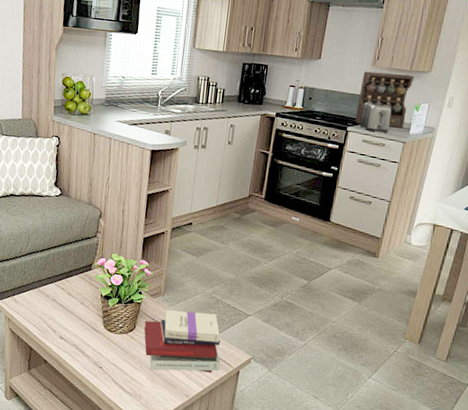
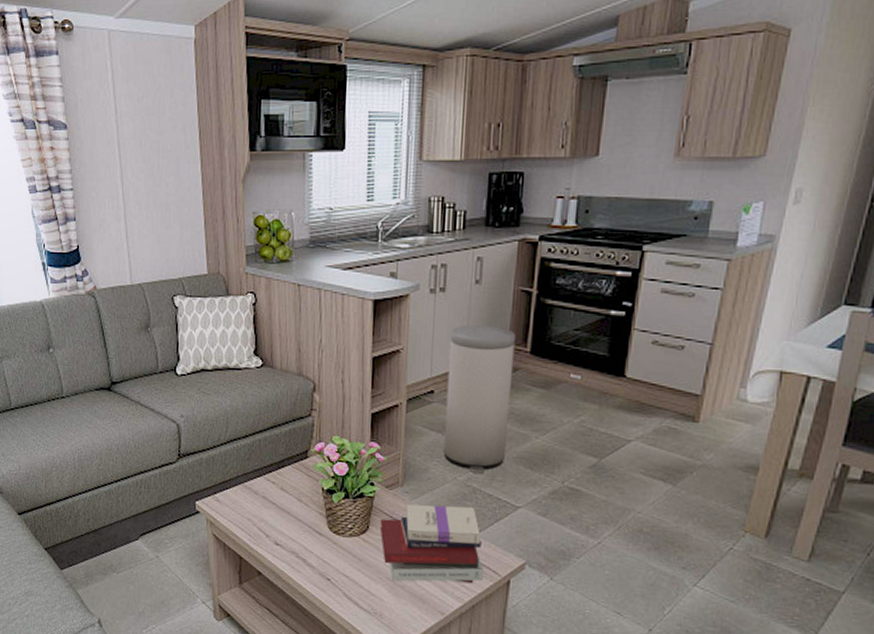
pedal bin: none [196,174,255,288] -> present [443,325,516,473]
spice rack: present [355,71,413,129] -> none [654,163,738,241]
toaster: present [359,101,392,133] -> none [661,207,708,250]

